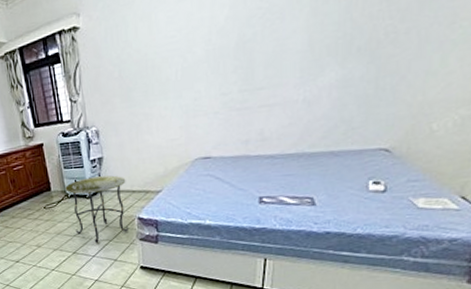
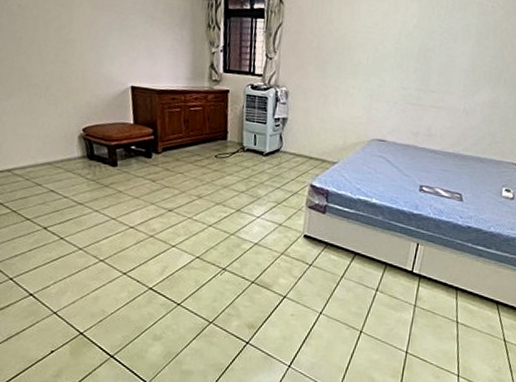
side table: present [65,175,129,244] -> none [242,134,306,205]

